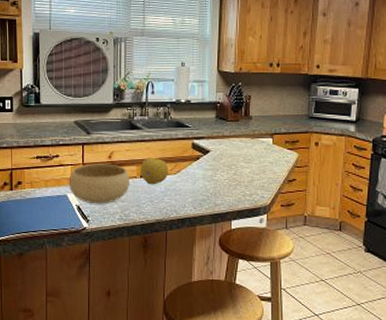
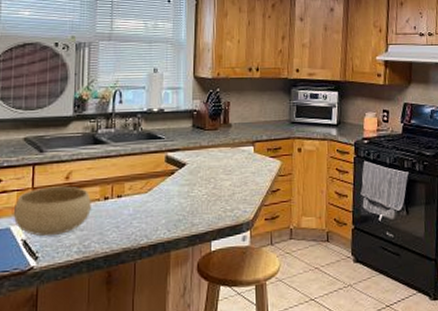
fruit: present [140,157,169,185] -> none [104,175,139,208]

